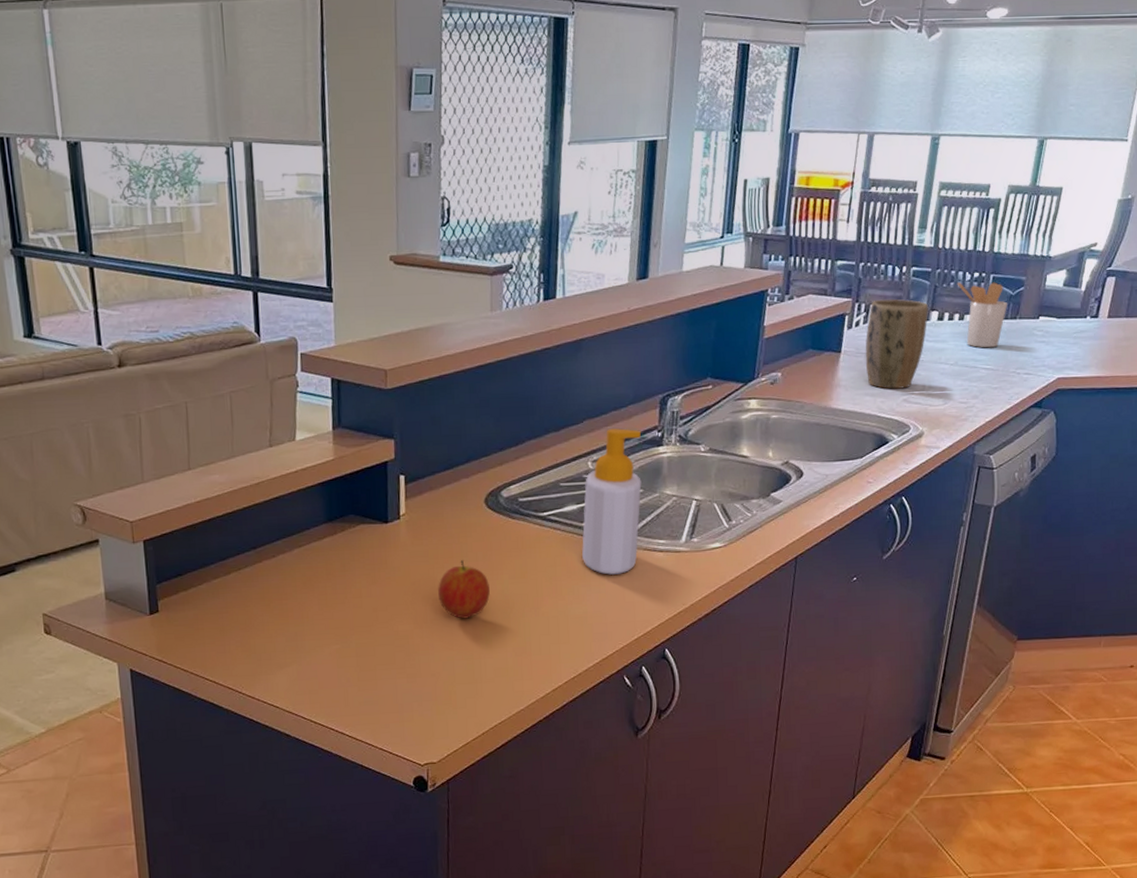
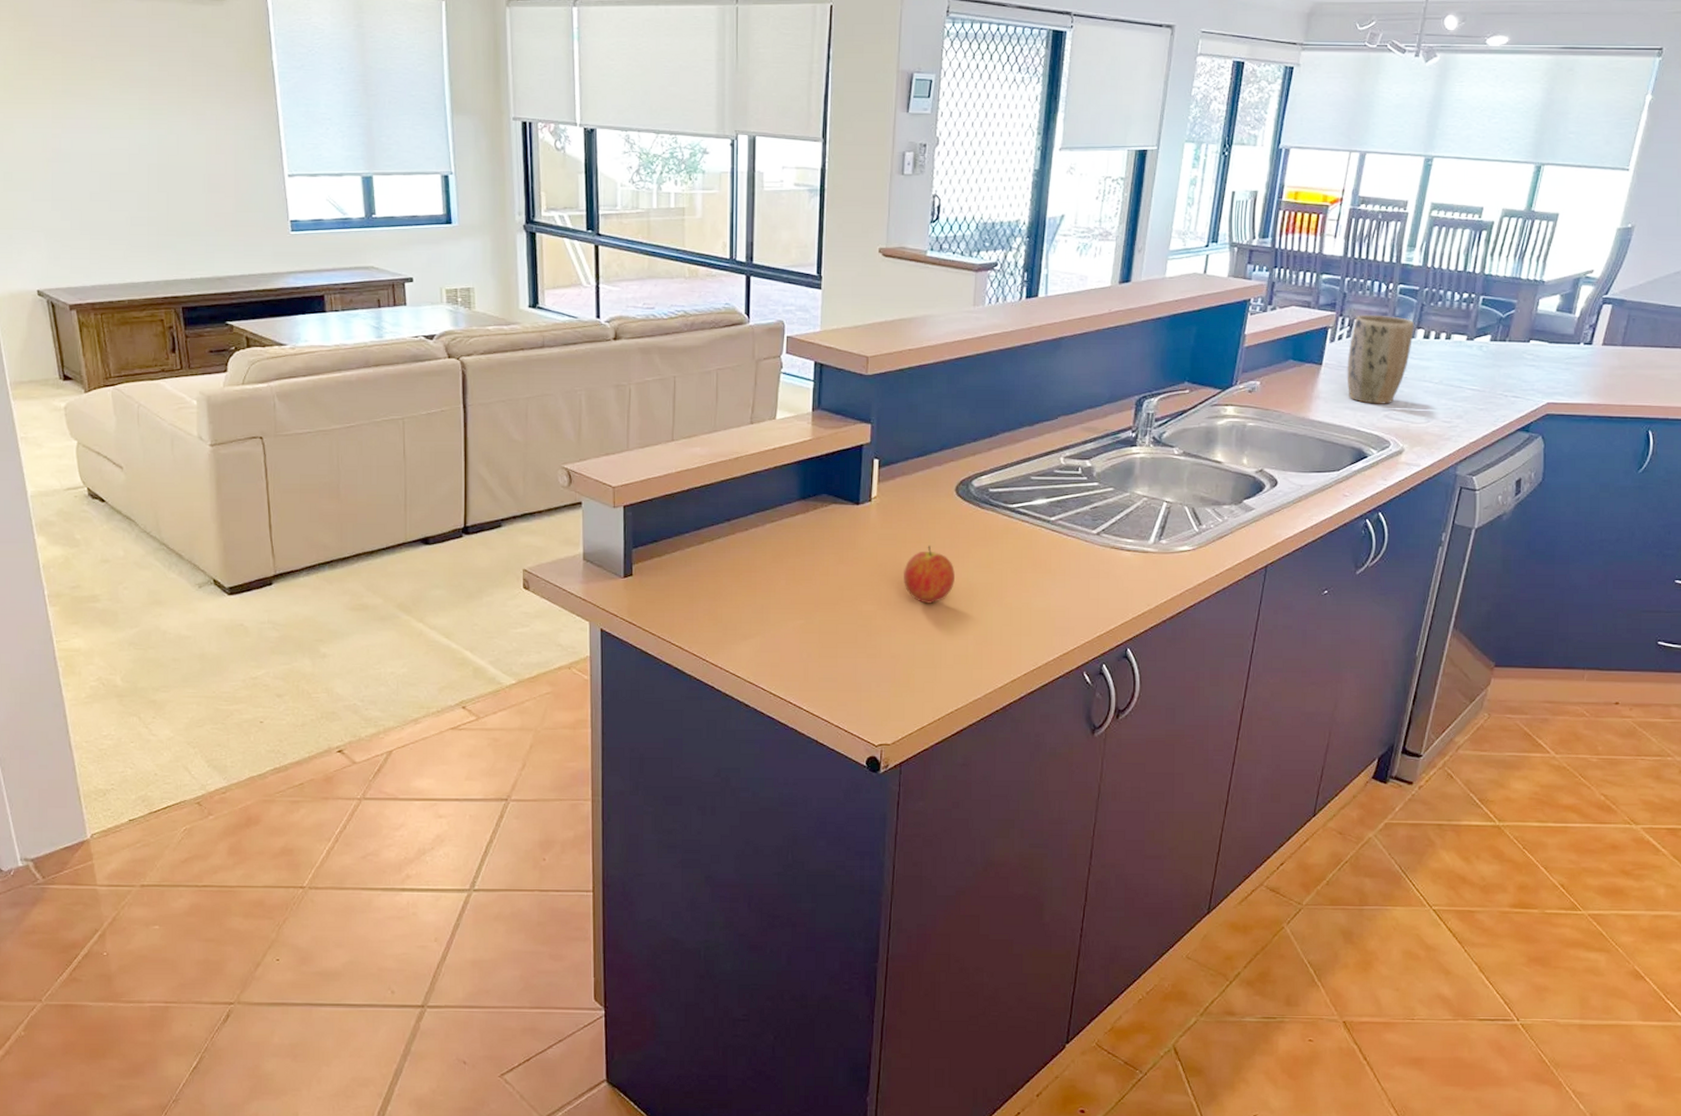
soap bottle: present [581,428,642,575] -> none [1048,427,1116,570]
utensil holder: present [957,282,1008,348] -> none [1445,302,1498,369]

